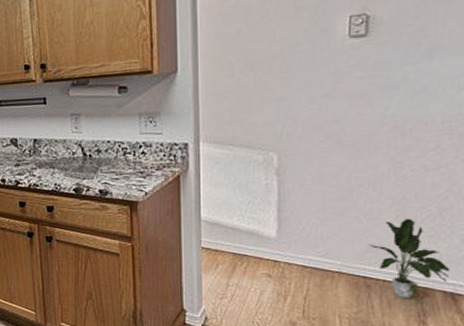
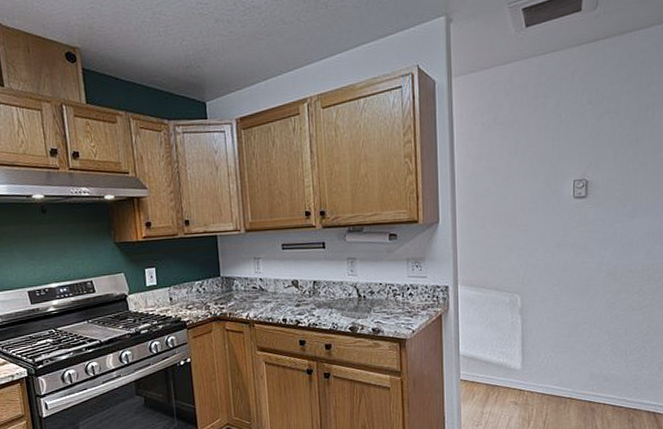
potted plant: present [369,218,451,299] -> none [592,350,652,419]

